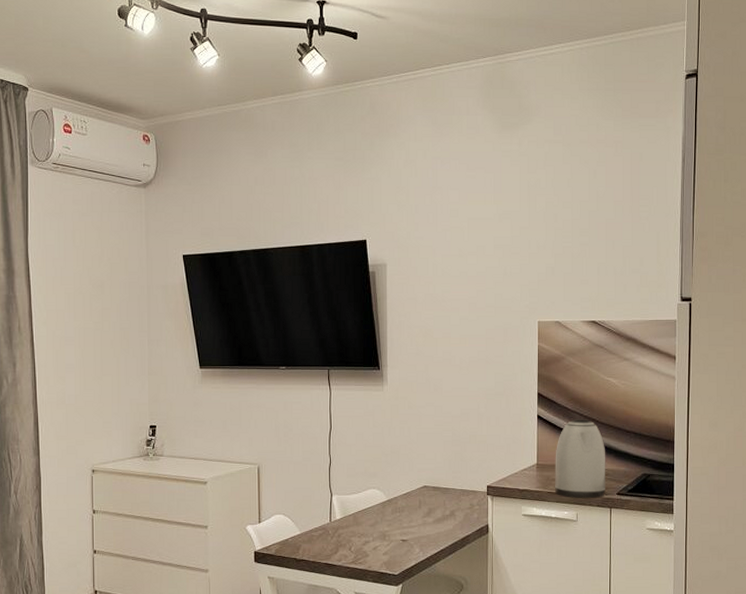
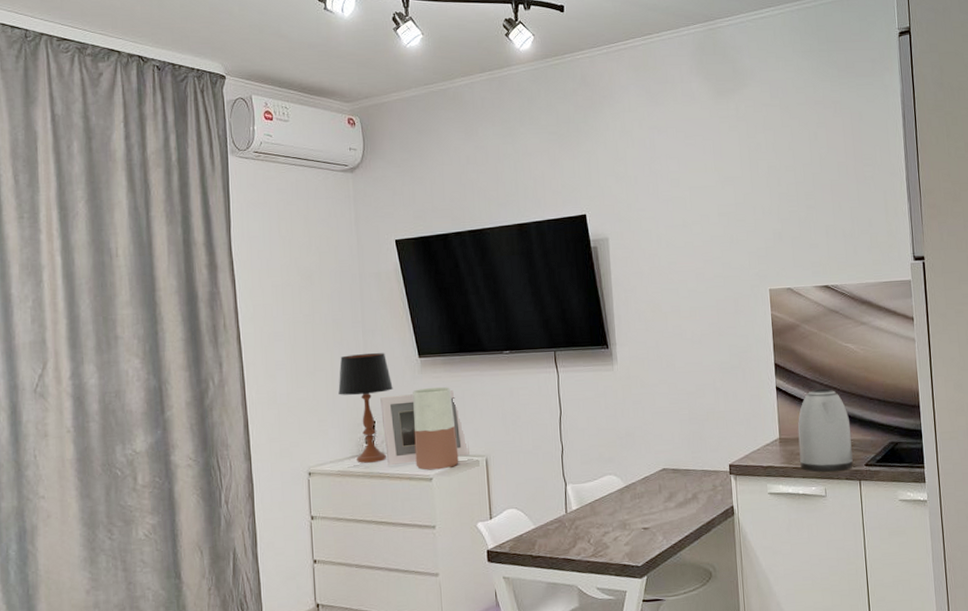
table lamp: none [123,362,174,465] -> present [338,353,393,464]
picture frame: none [162,401,243,468] -> present [380,390,469,466]
vase: none [192,398,233,474] -> present [413,387,459,471]

